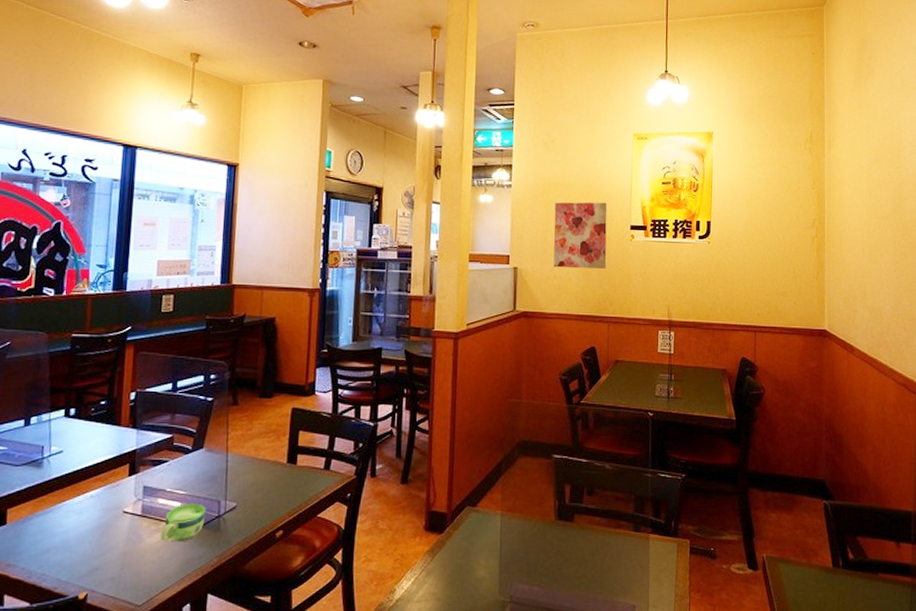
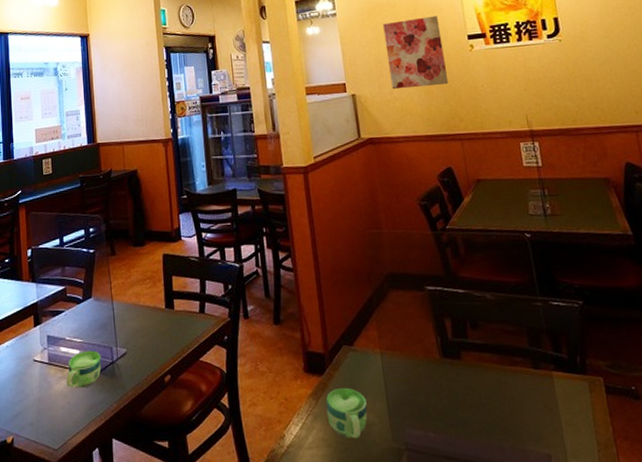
cup: none [440,545,481,592] -> present [326,387,368,438]

